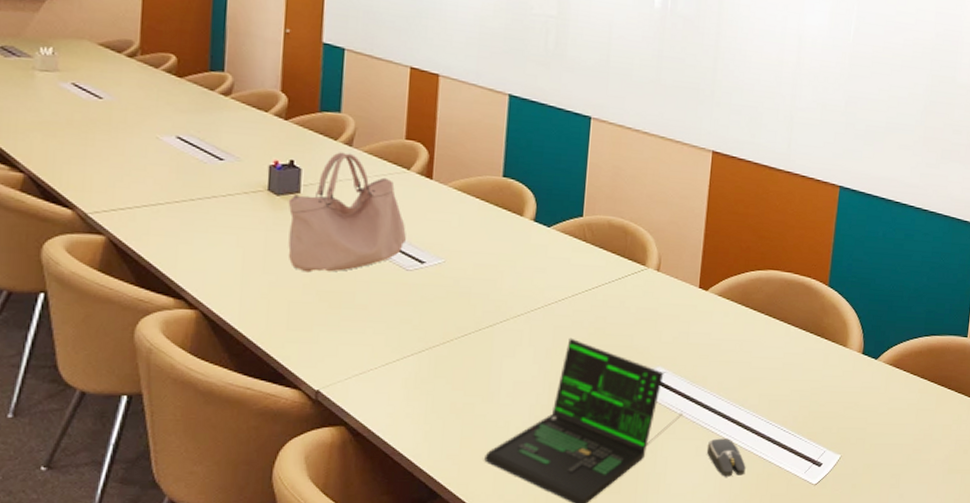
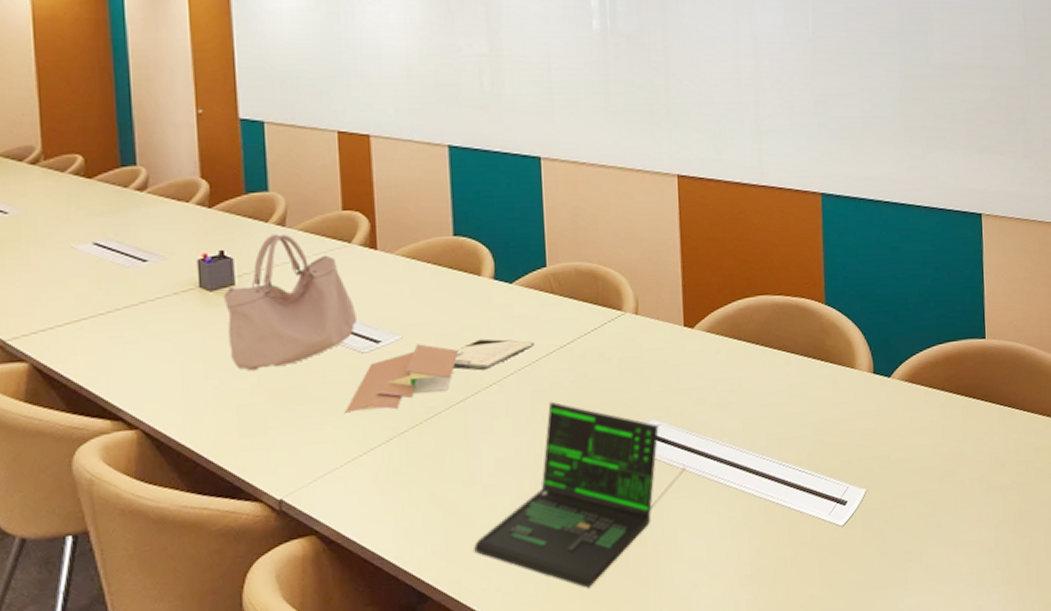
papers: none [385,269,494,324] -> present [345,344,459,413]
clipboard: none [487,273,563,302] -> present [452,339,535,371]
computer mouse: present [707,438,746,477] -> none [717,488,764,532]

